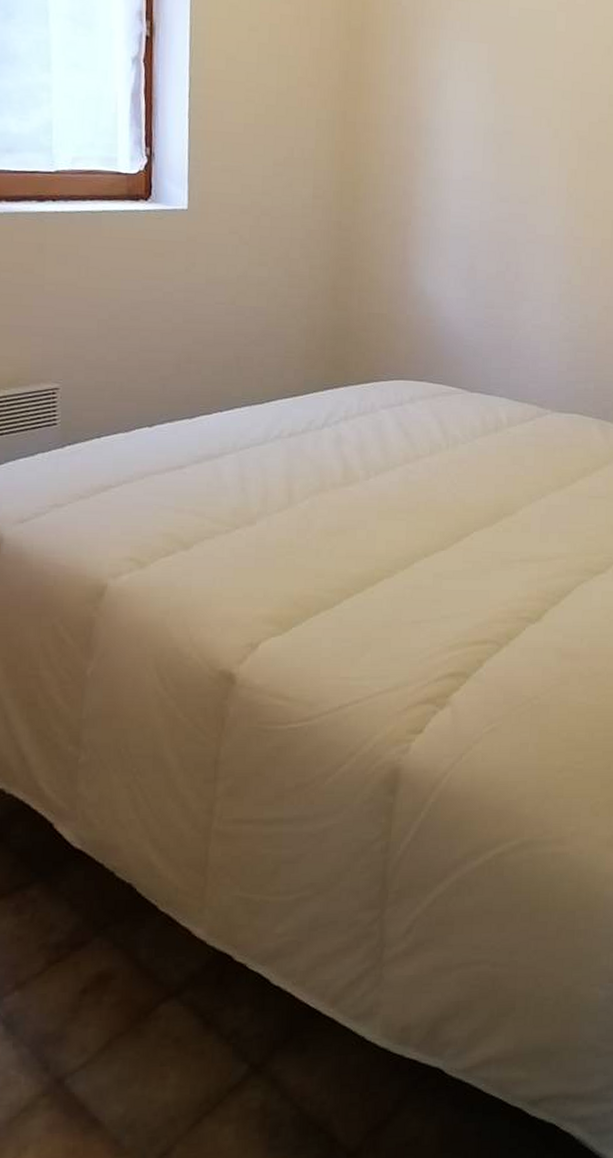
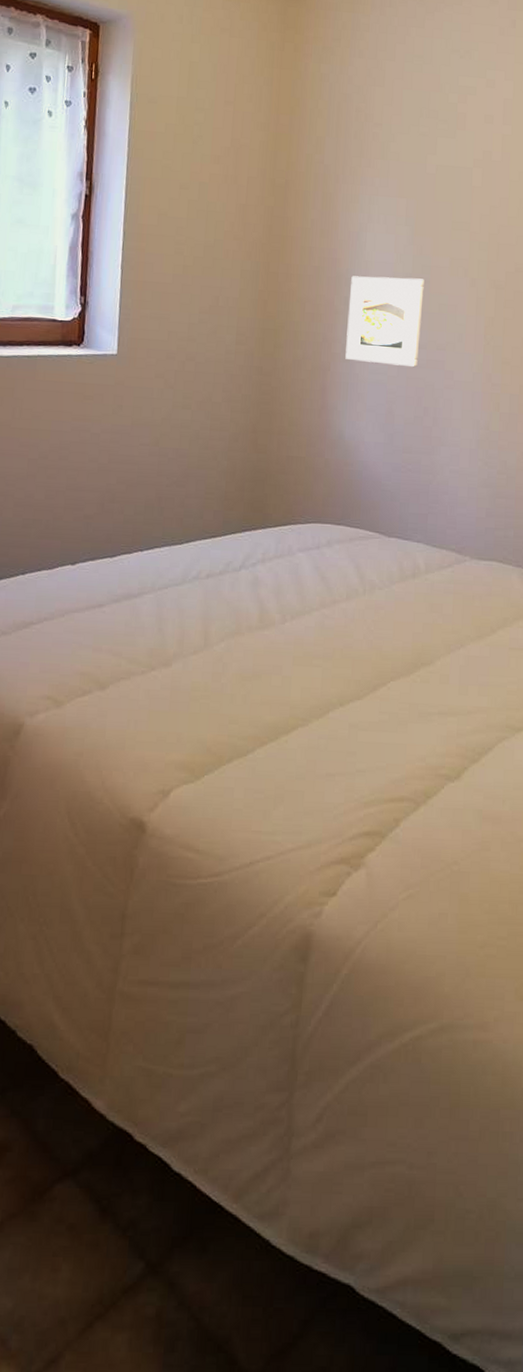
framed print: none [426,126,507,221] -> present [345,276,424,367]

